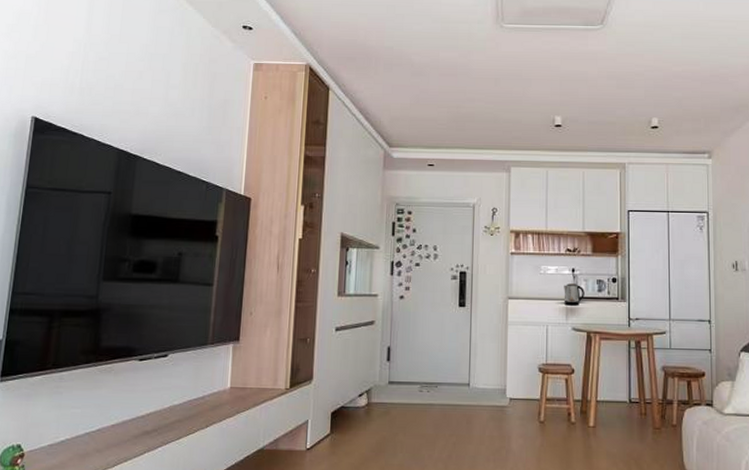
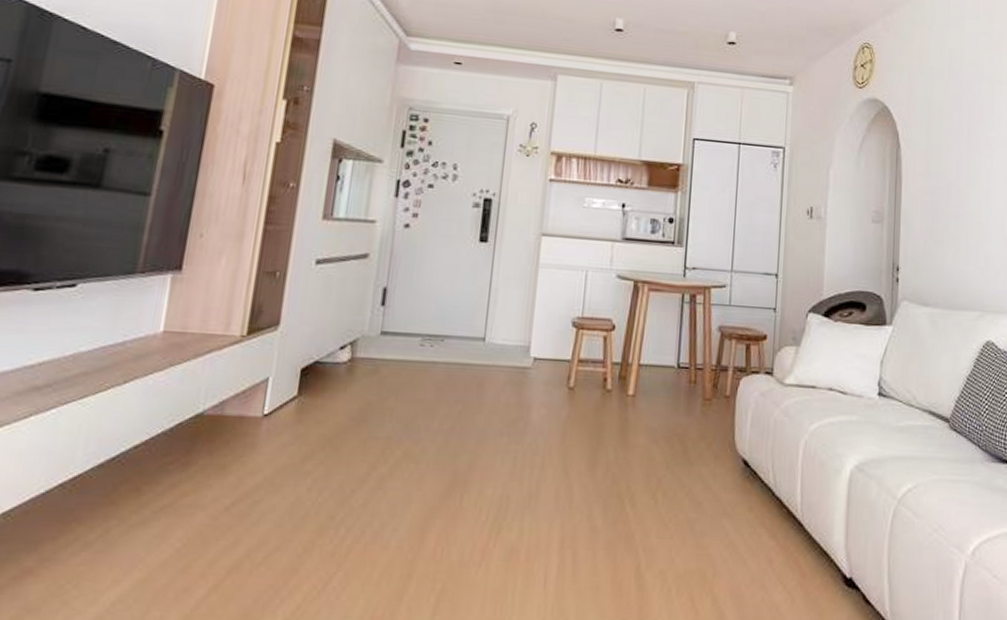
kettle: present [564,282,584,307] -> none [609,220,635,250]

